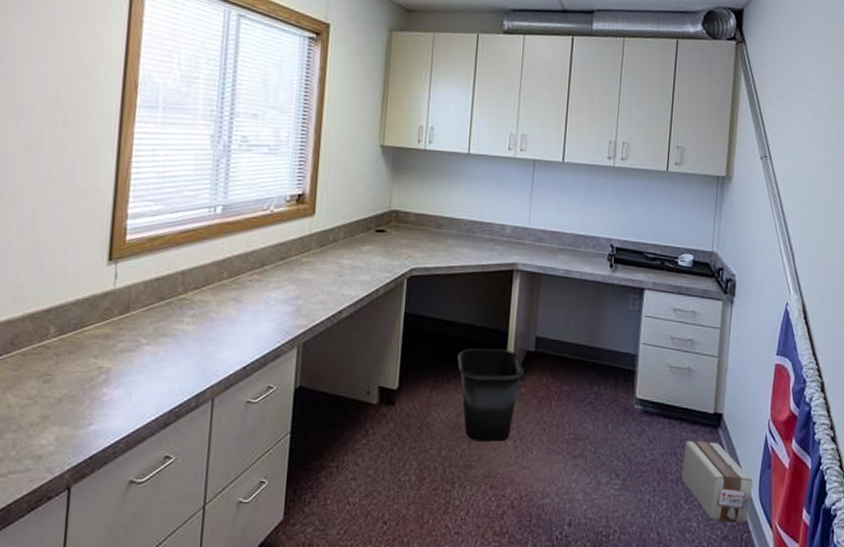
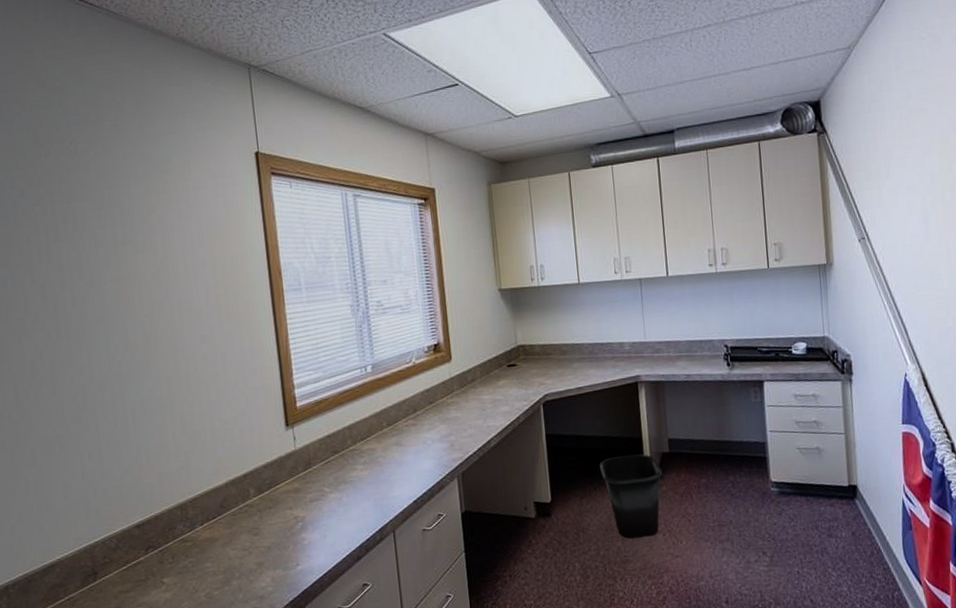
box: present [681,440,753,523] -> none [825,512,898,584]

